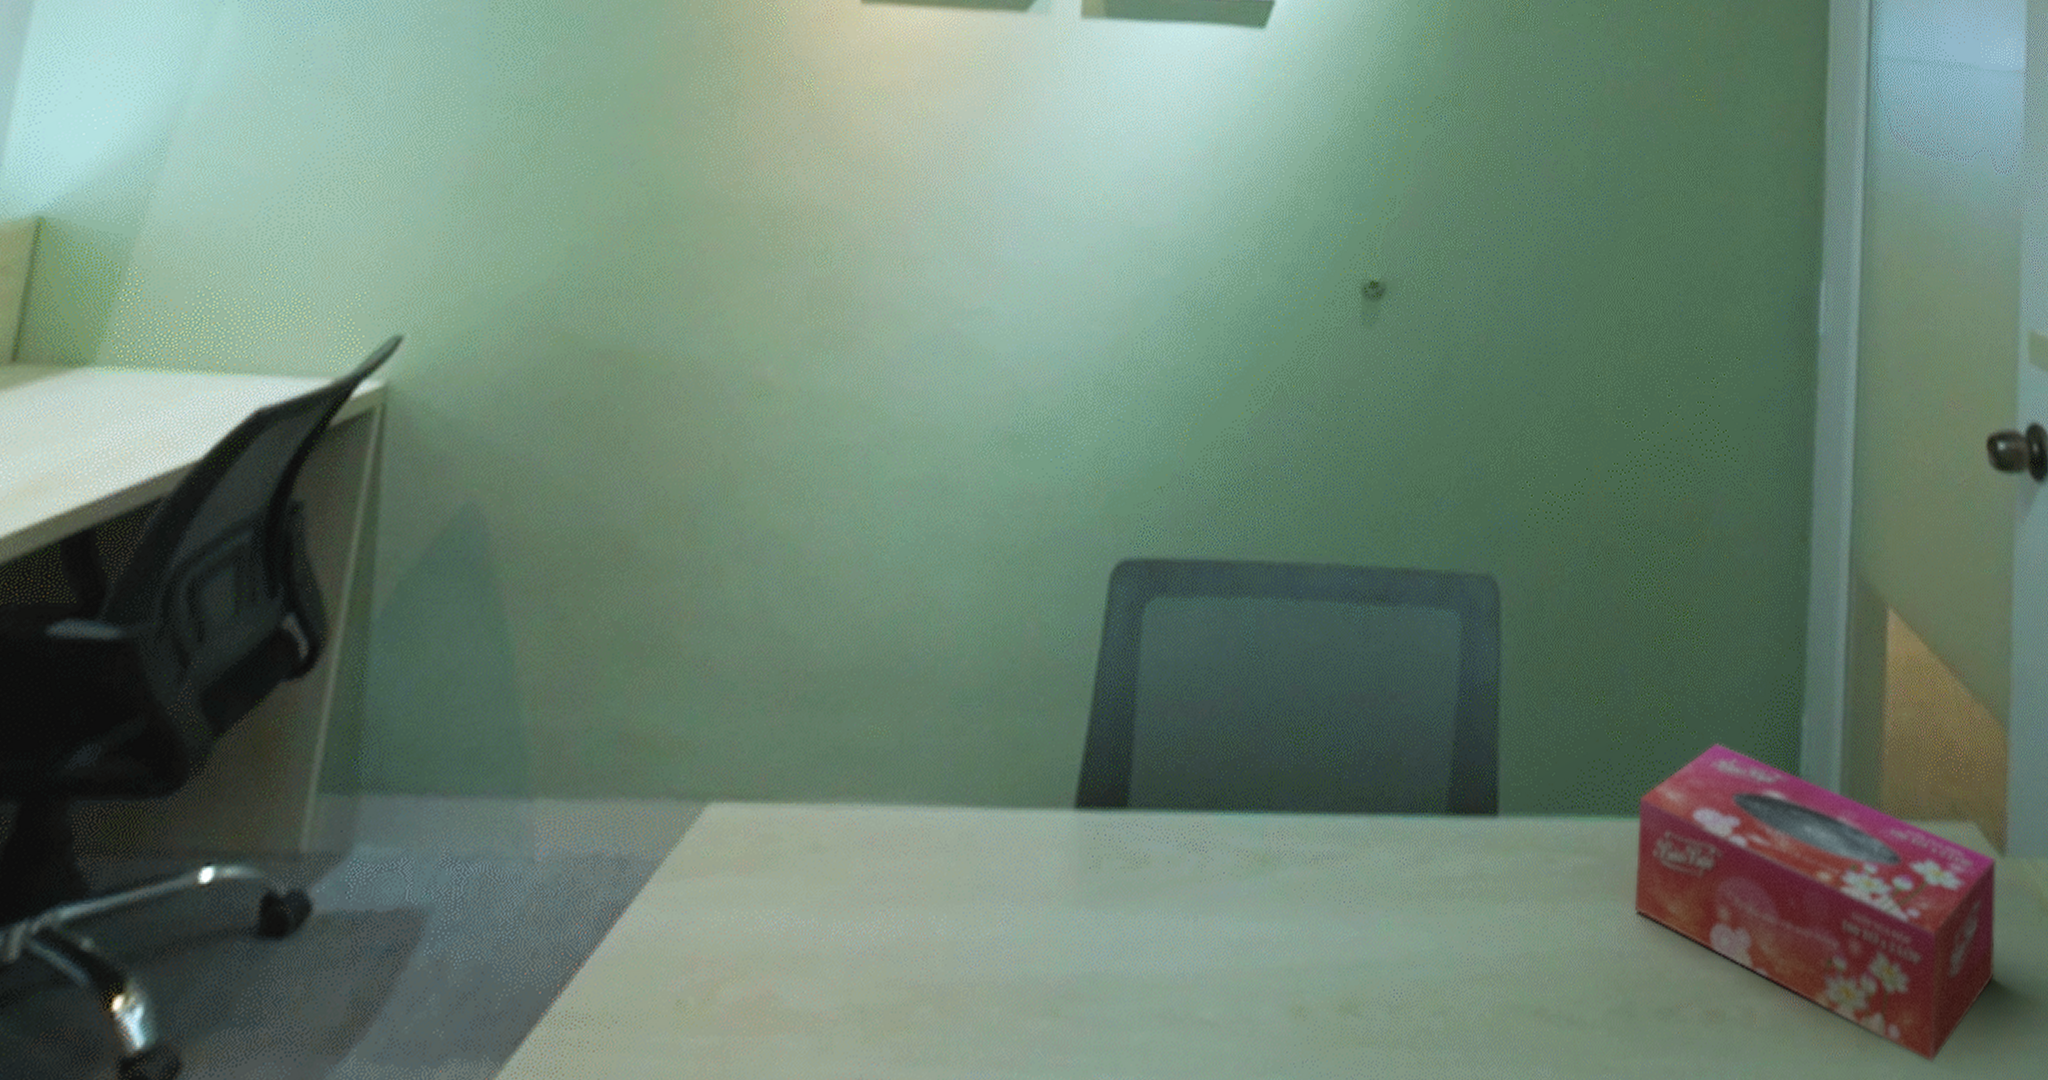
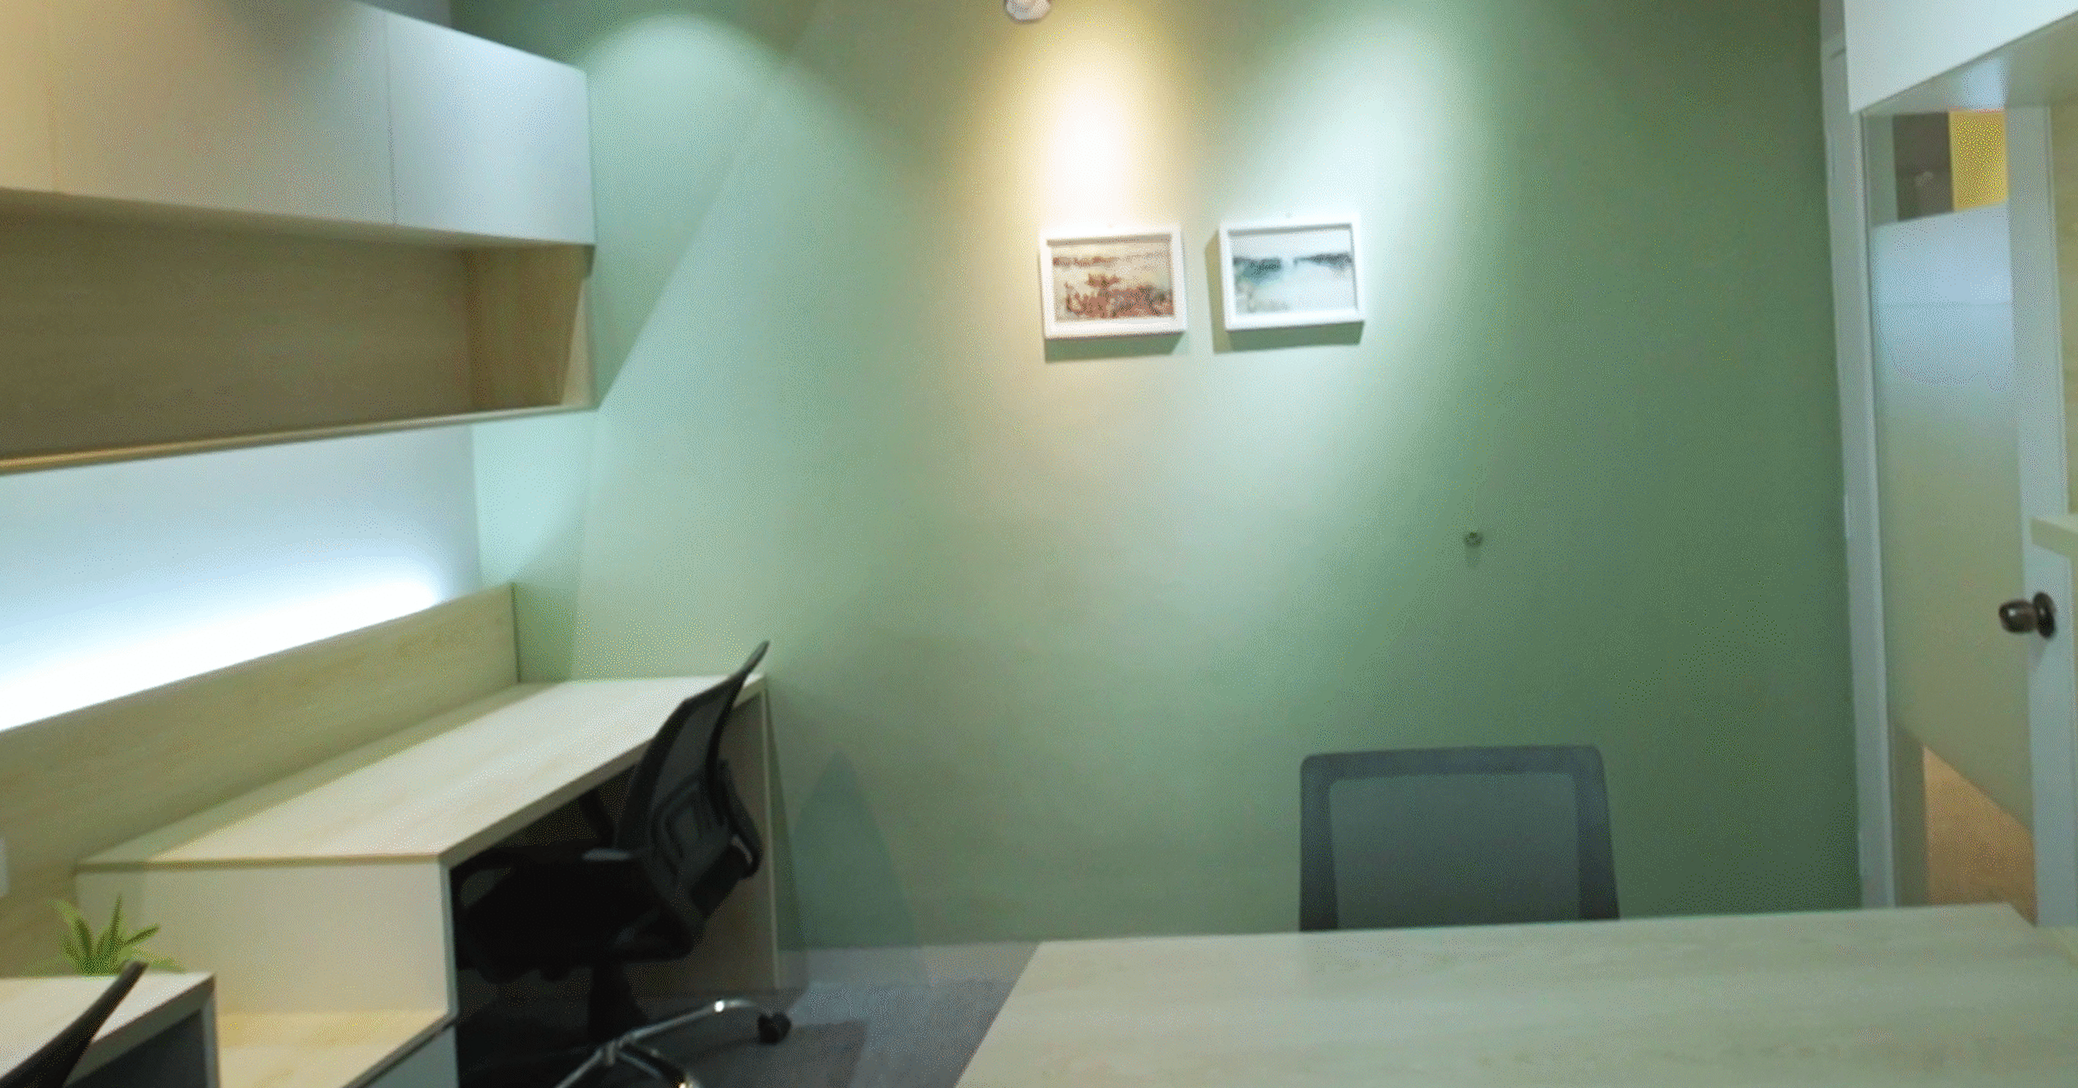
tissue box: present [1634,742,1996,1063] -> none [1730,856,2034,1078]

